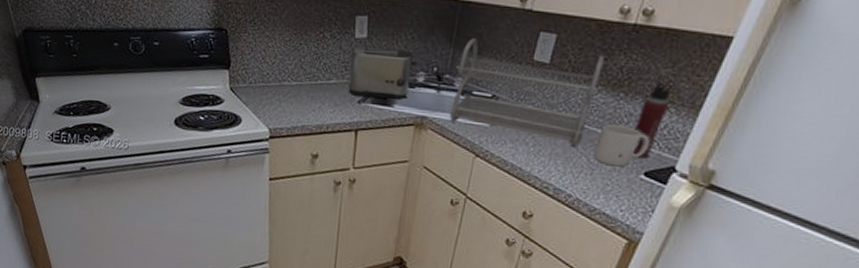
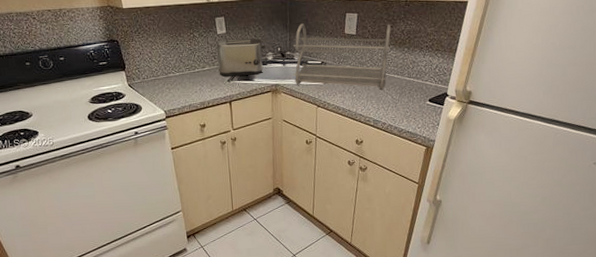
mug: present [594,123,650,167] -> none [395,69,428,99]
water bottle: present [632,80,677,158] -> none [417,35,439,90]

